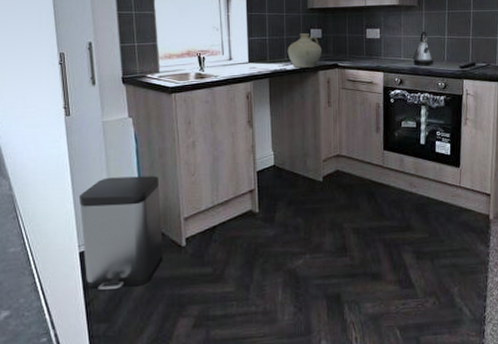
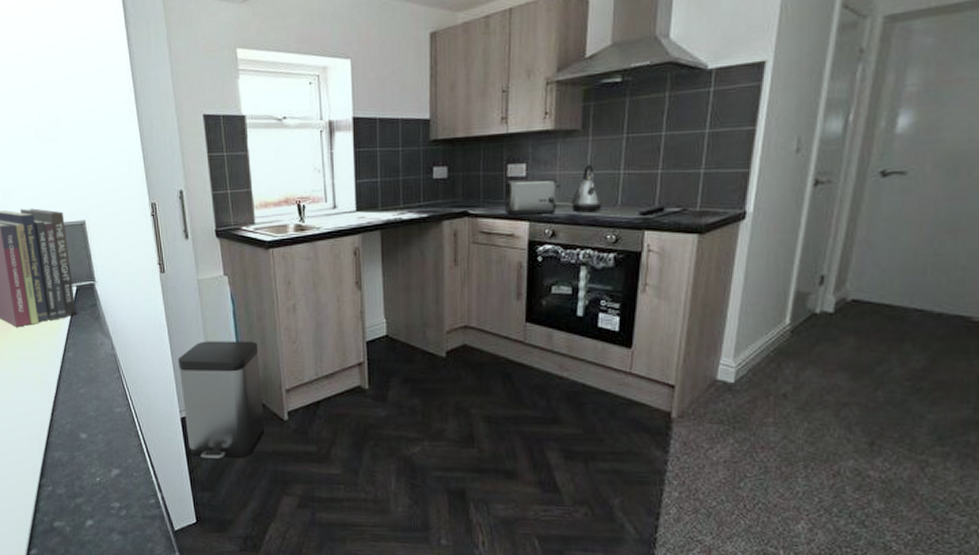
ceramic jug: present [287,33,322,68] -> none [403,172,447,217]
toaster: none [365,40,405,67] -> present [505,178,560,215]

